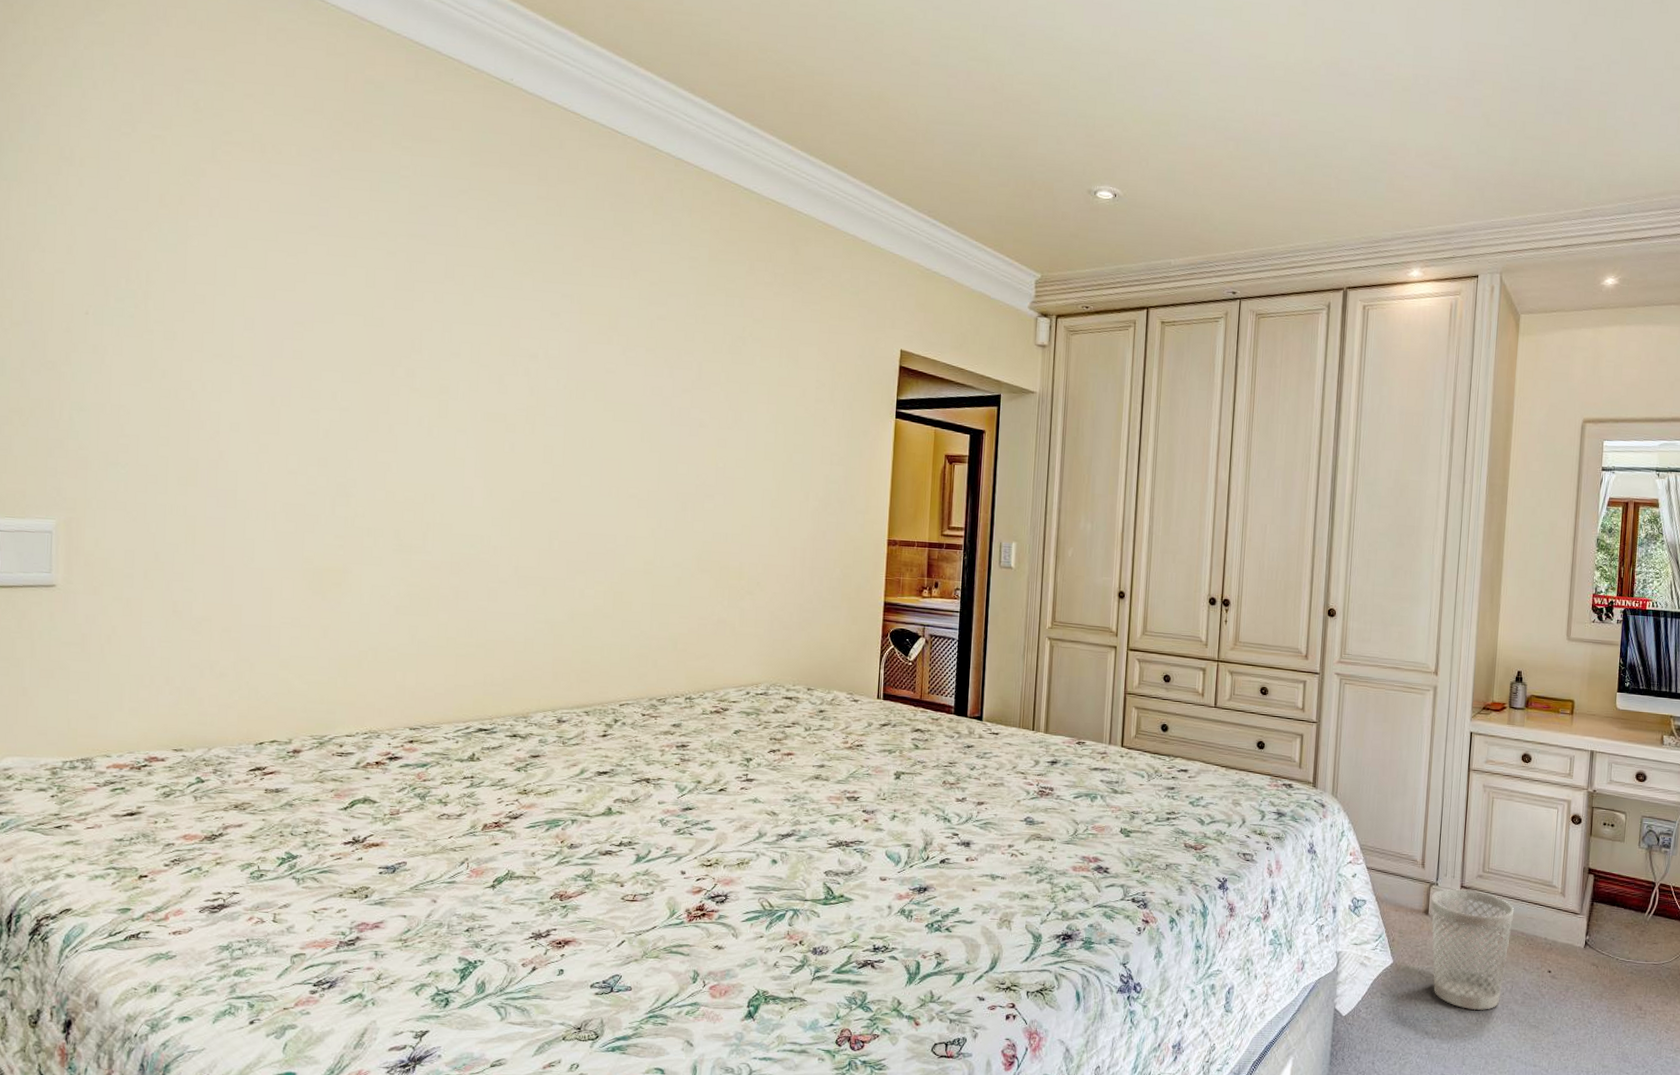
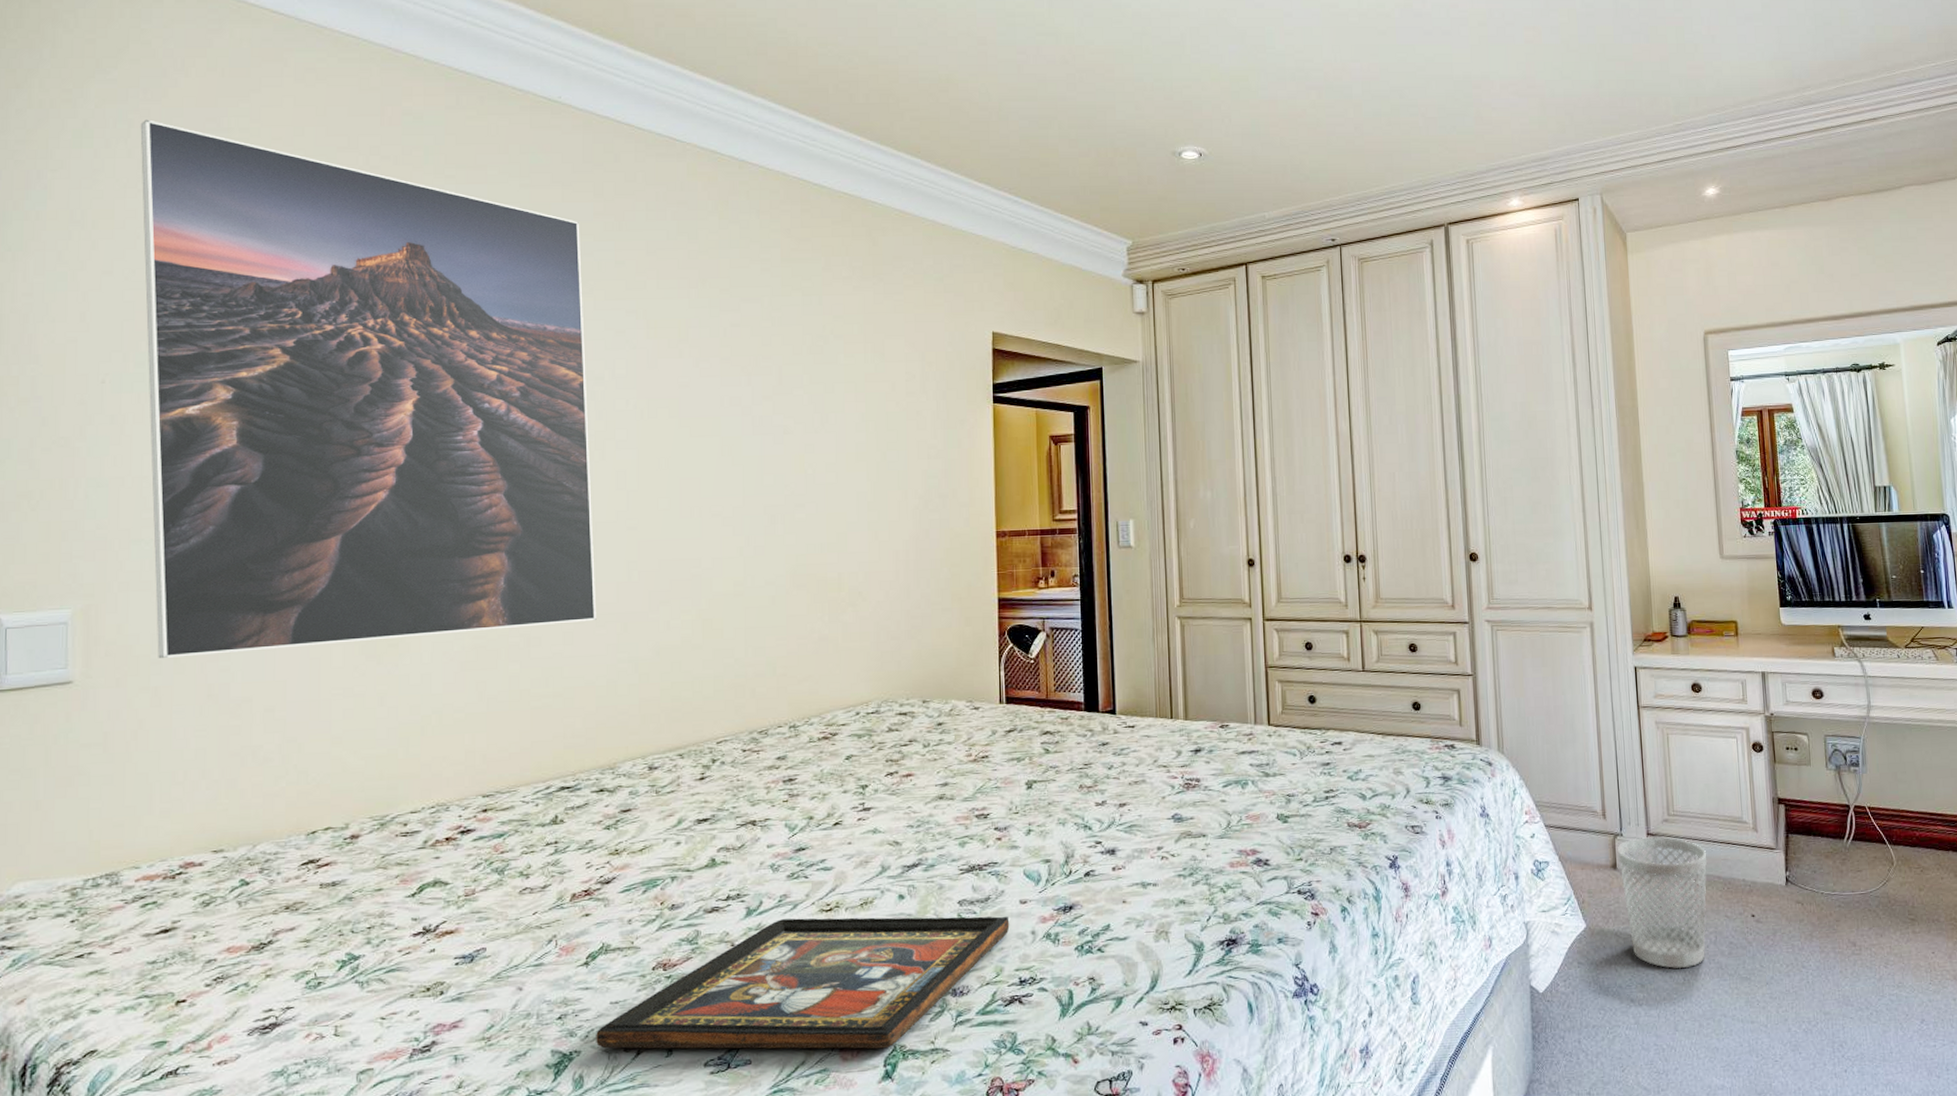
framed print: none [124,65,524,582] -> present [140,119,597,658]
decorative tray: none [498,868,869,992] -> present [596,916,1010,1049]

